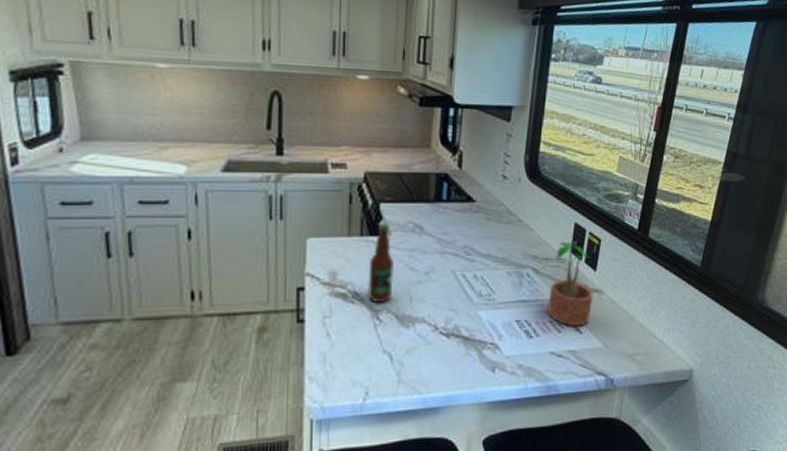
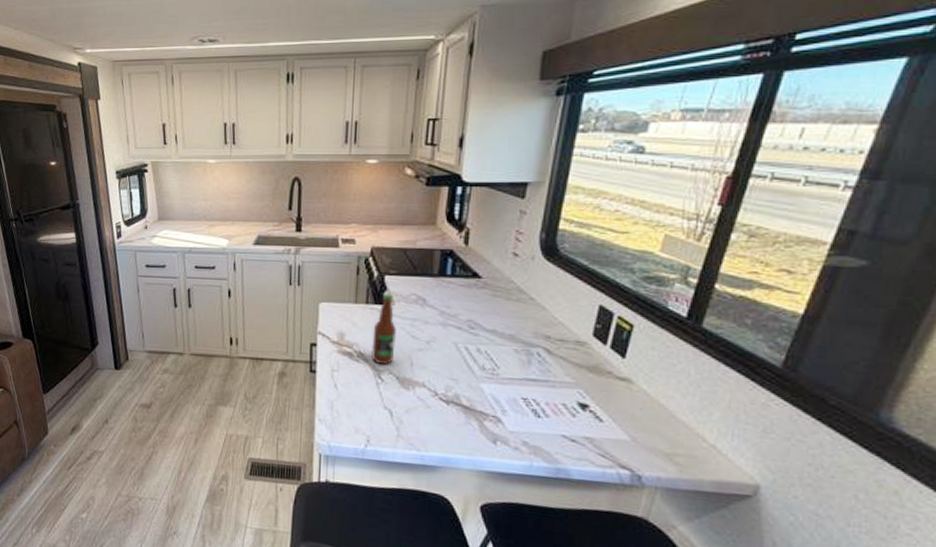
potted plant: present [547,242,593,327] -> none [559,325,620,415]

